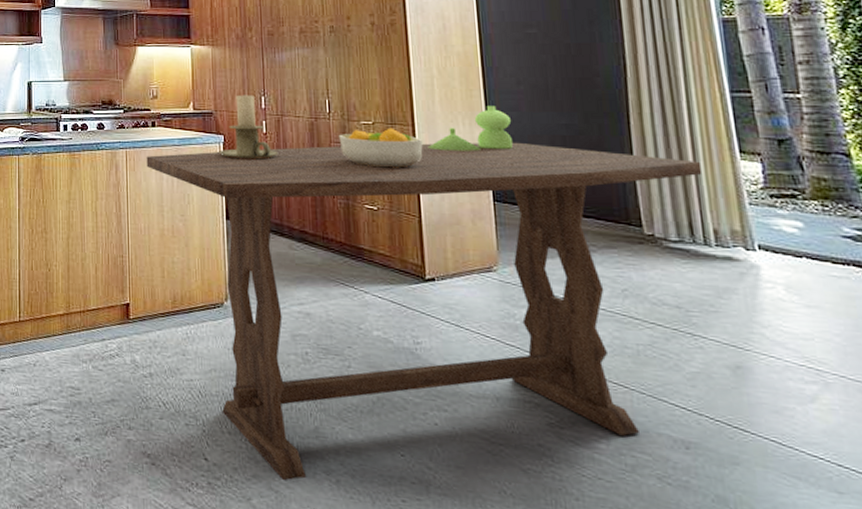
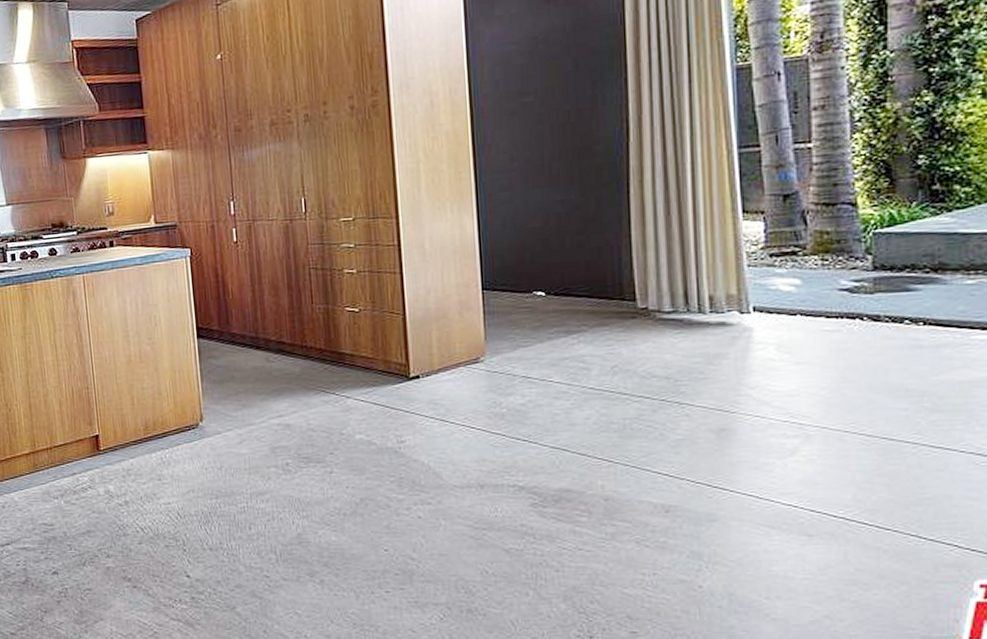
dining table: present [146,142,703,481] -> none [106,224,702,587]
candle holder: present [218,95,279,160] -> none [184,200,252,273]
fruit bowl: present [338,128,423,168] -> none [316,222,408,267]
vase: present [427,106,513,151] -> none [412,187,504,242]

